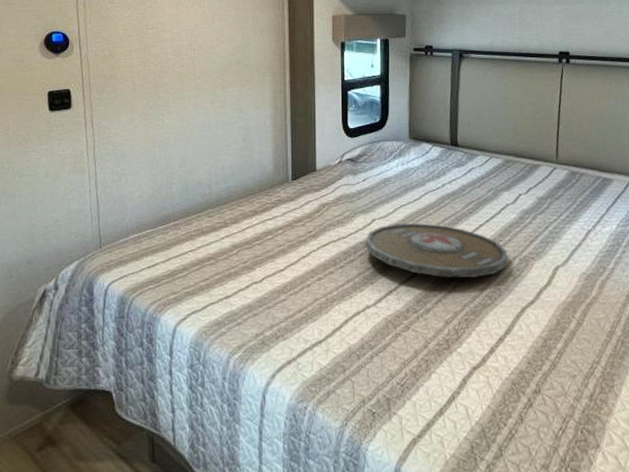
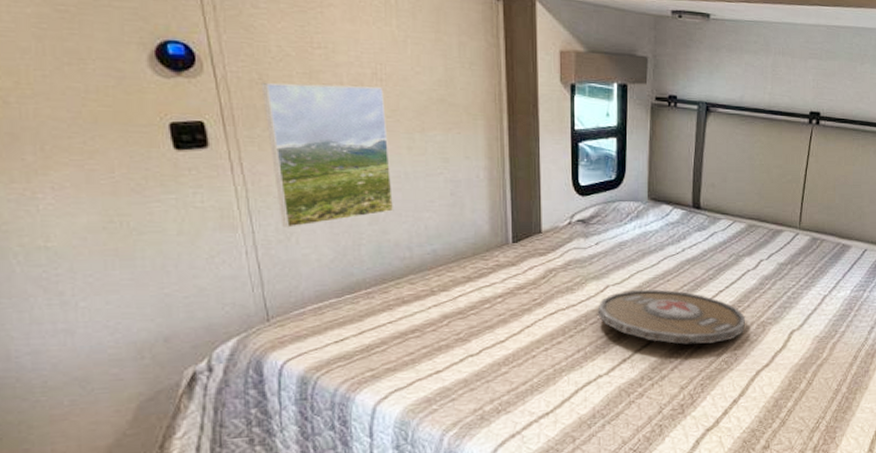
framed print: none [110,55,199,170] -> present [261,82,394,228]

